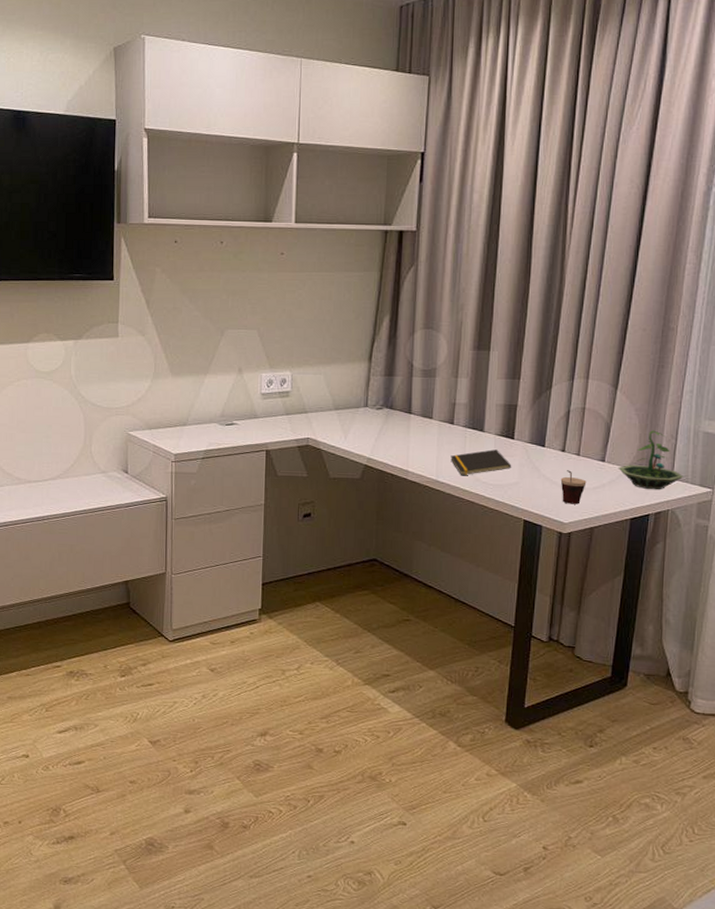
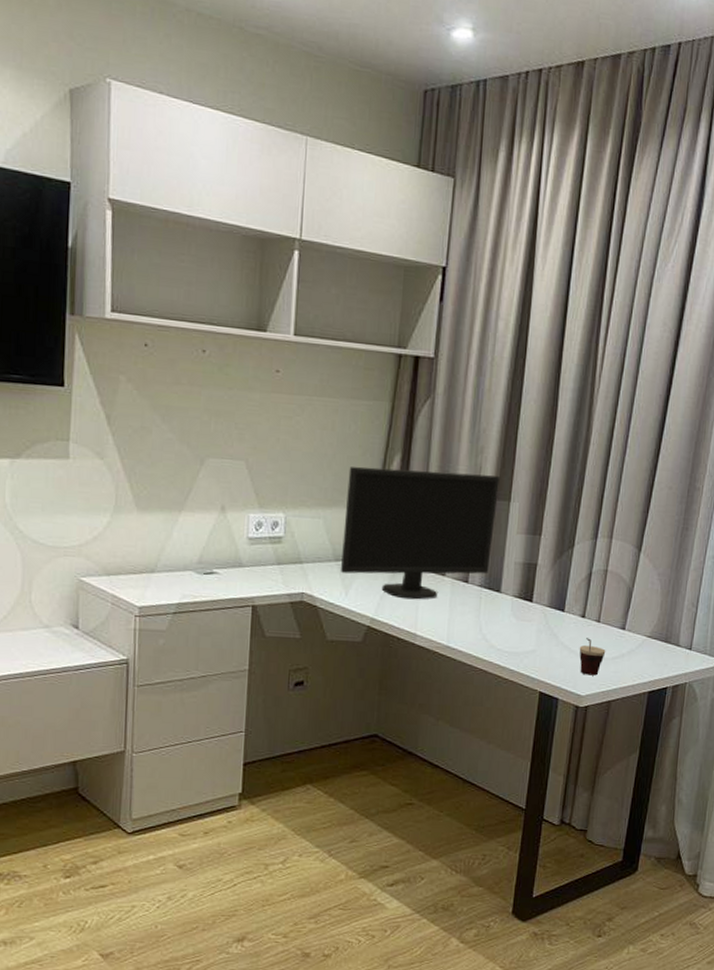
monitor: none [340,328,480,441] -> present [341,466,501,600]
notepad: present [450,449,512,475] -> none [463,613,529,641]
terrarium: present [618,430,684,490] -> none [638,597,703,662]

